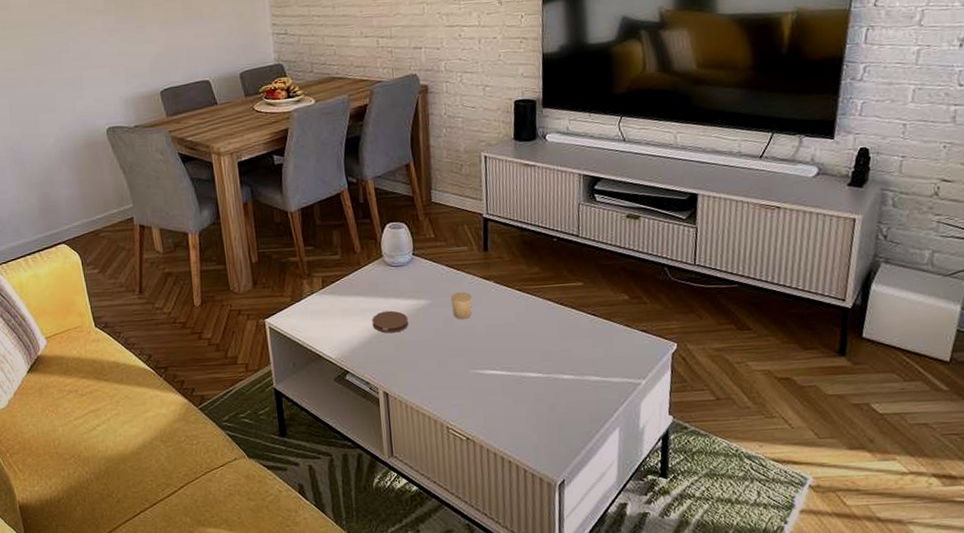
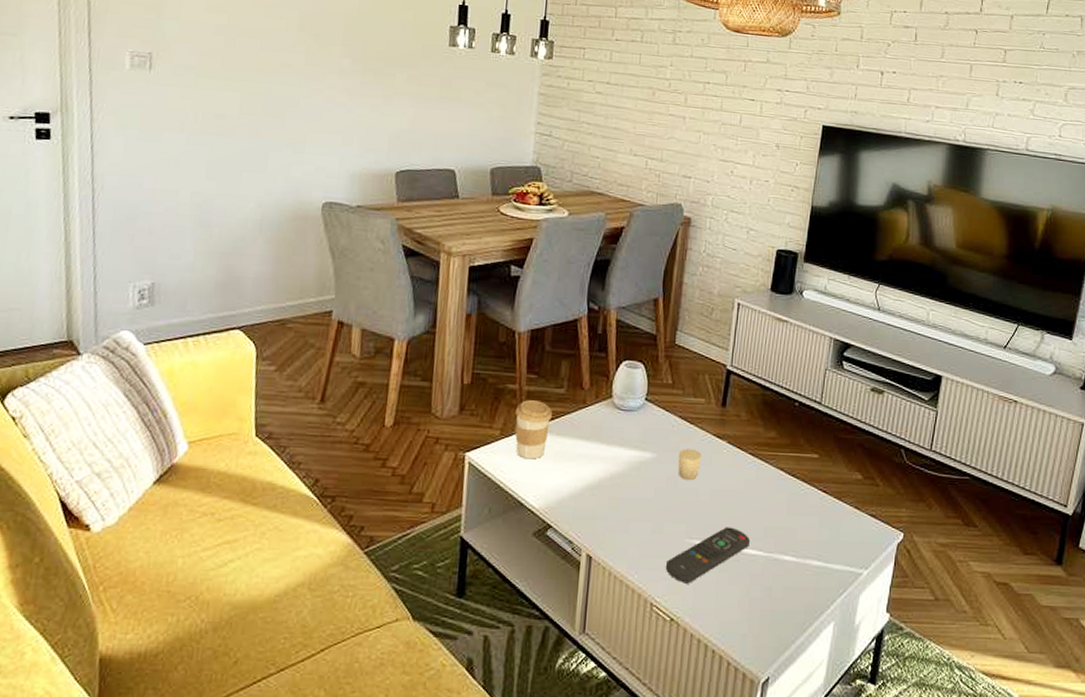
coffee cup: none [300,268,332,319] -> present [515,400,552,460]
coaster: present [371,310,409,334] -> none [587,460,629,487]
remote control: none [455,355,529,408] -> present [666,527,750,584]

